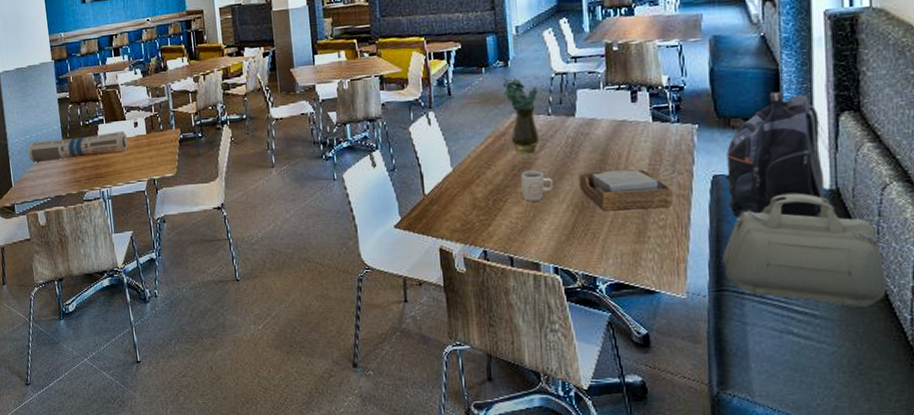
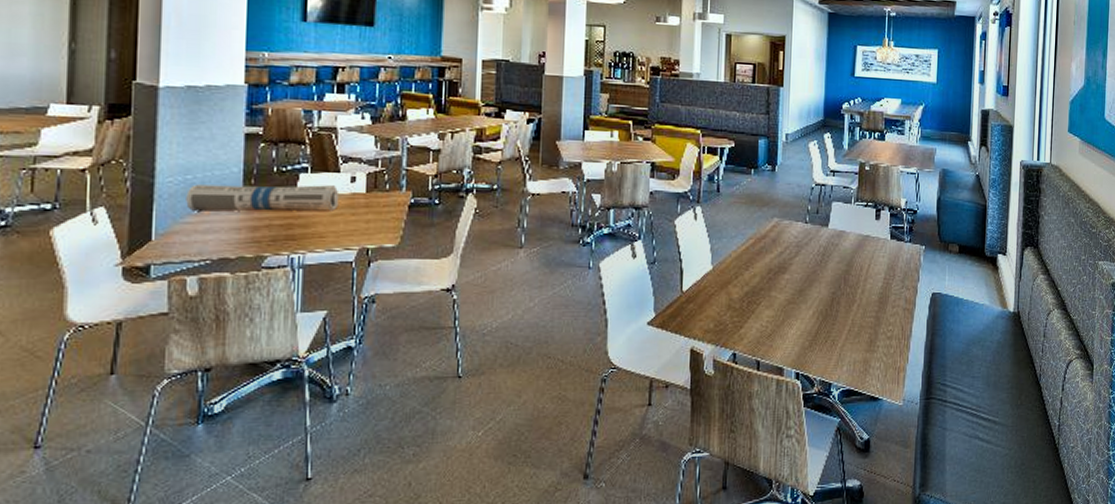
vase: present [503,77,540,154] -> none [769,181,800,259]
mug: present [520,170,554,201] -> none [773,276,804,306]
napkin holder: present [579,169,673,211] -> none [825,281,901,320]
handbag: present [721,192,887,307] -> none [932,313,1045,415]
backpack: present [726,91,825,218] -> none [942,224,1011,336]

